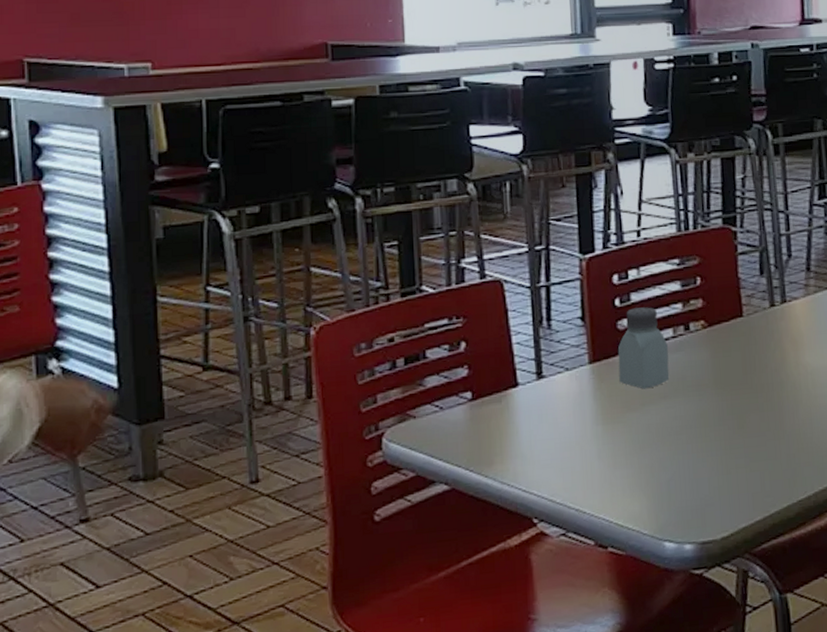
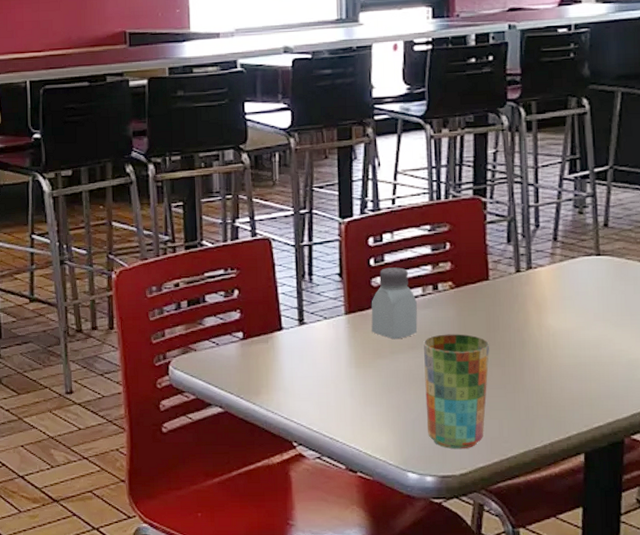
cup: none [676,378,747,510] -> present [424,334,489,450]

